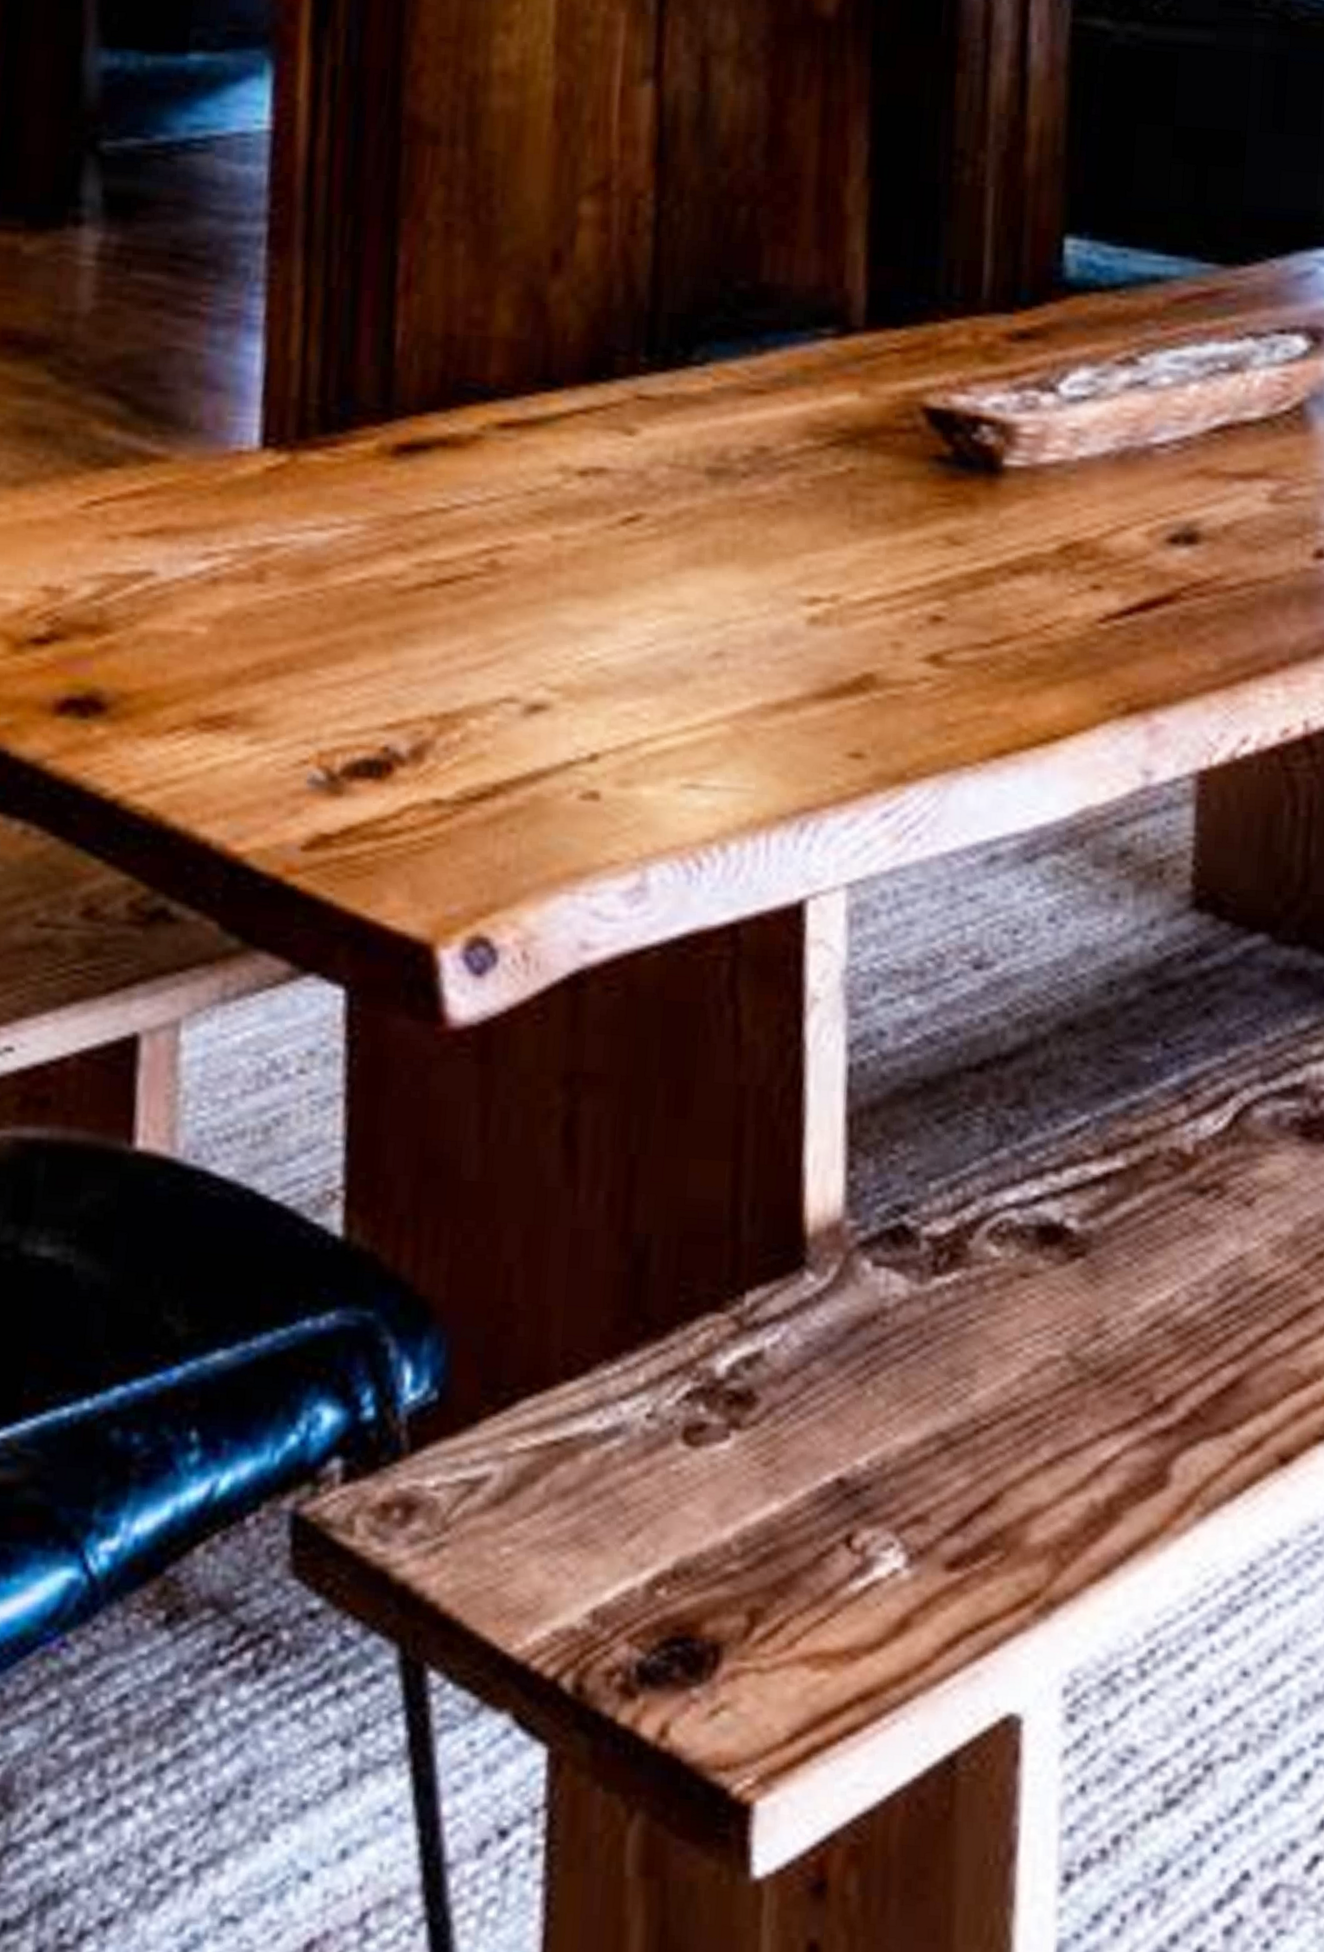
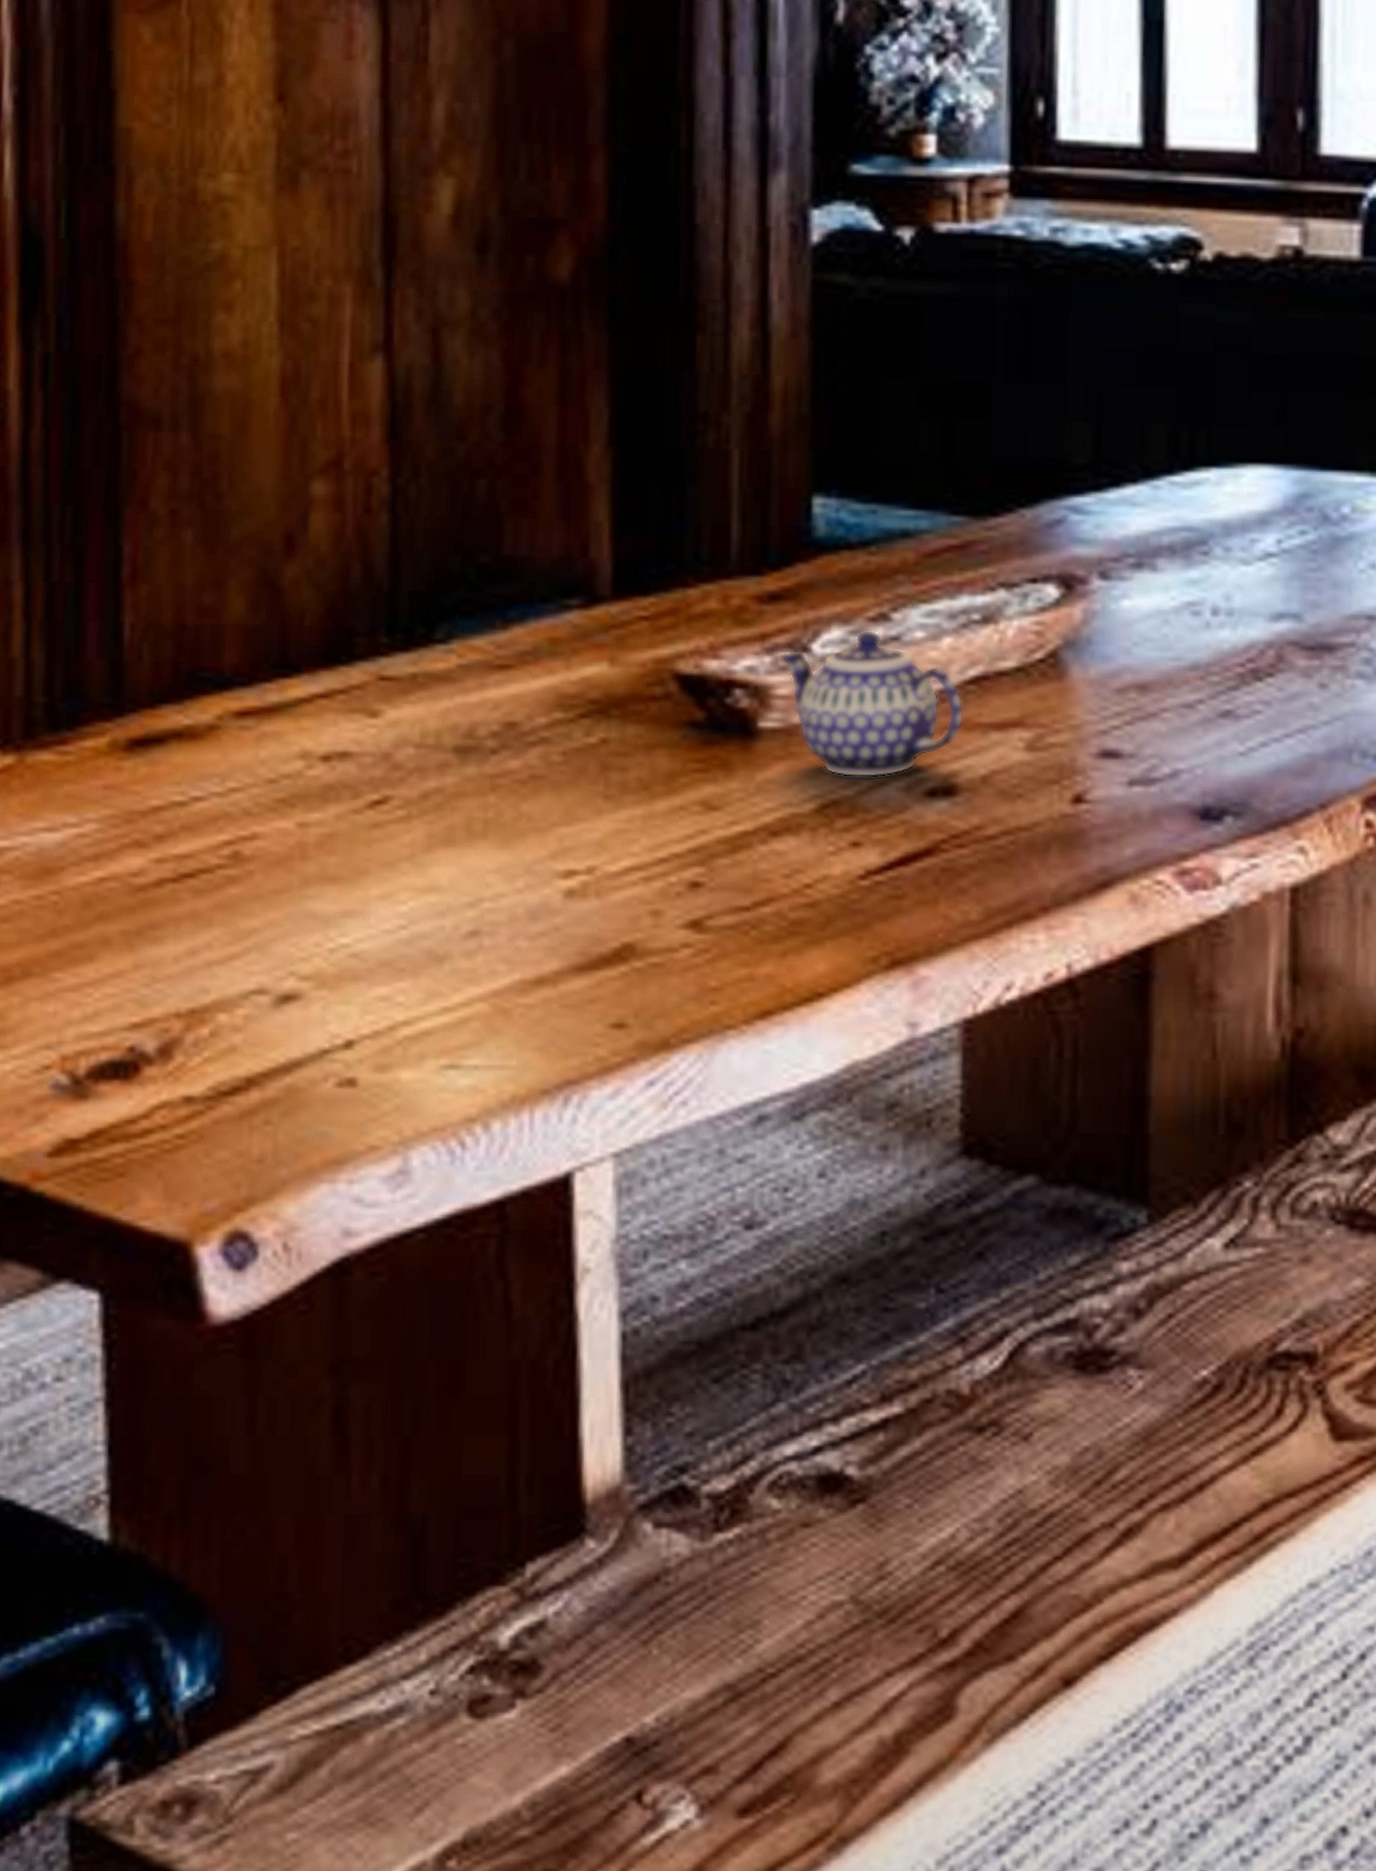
teapot: none [1027,373,1208,521] -> present [780,630,964,778]

